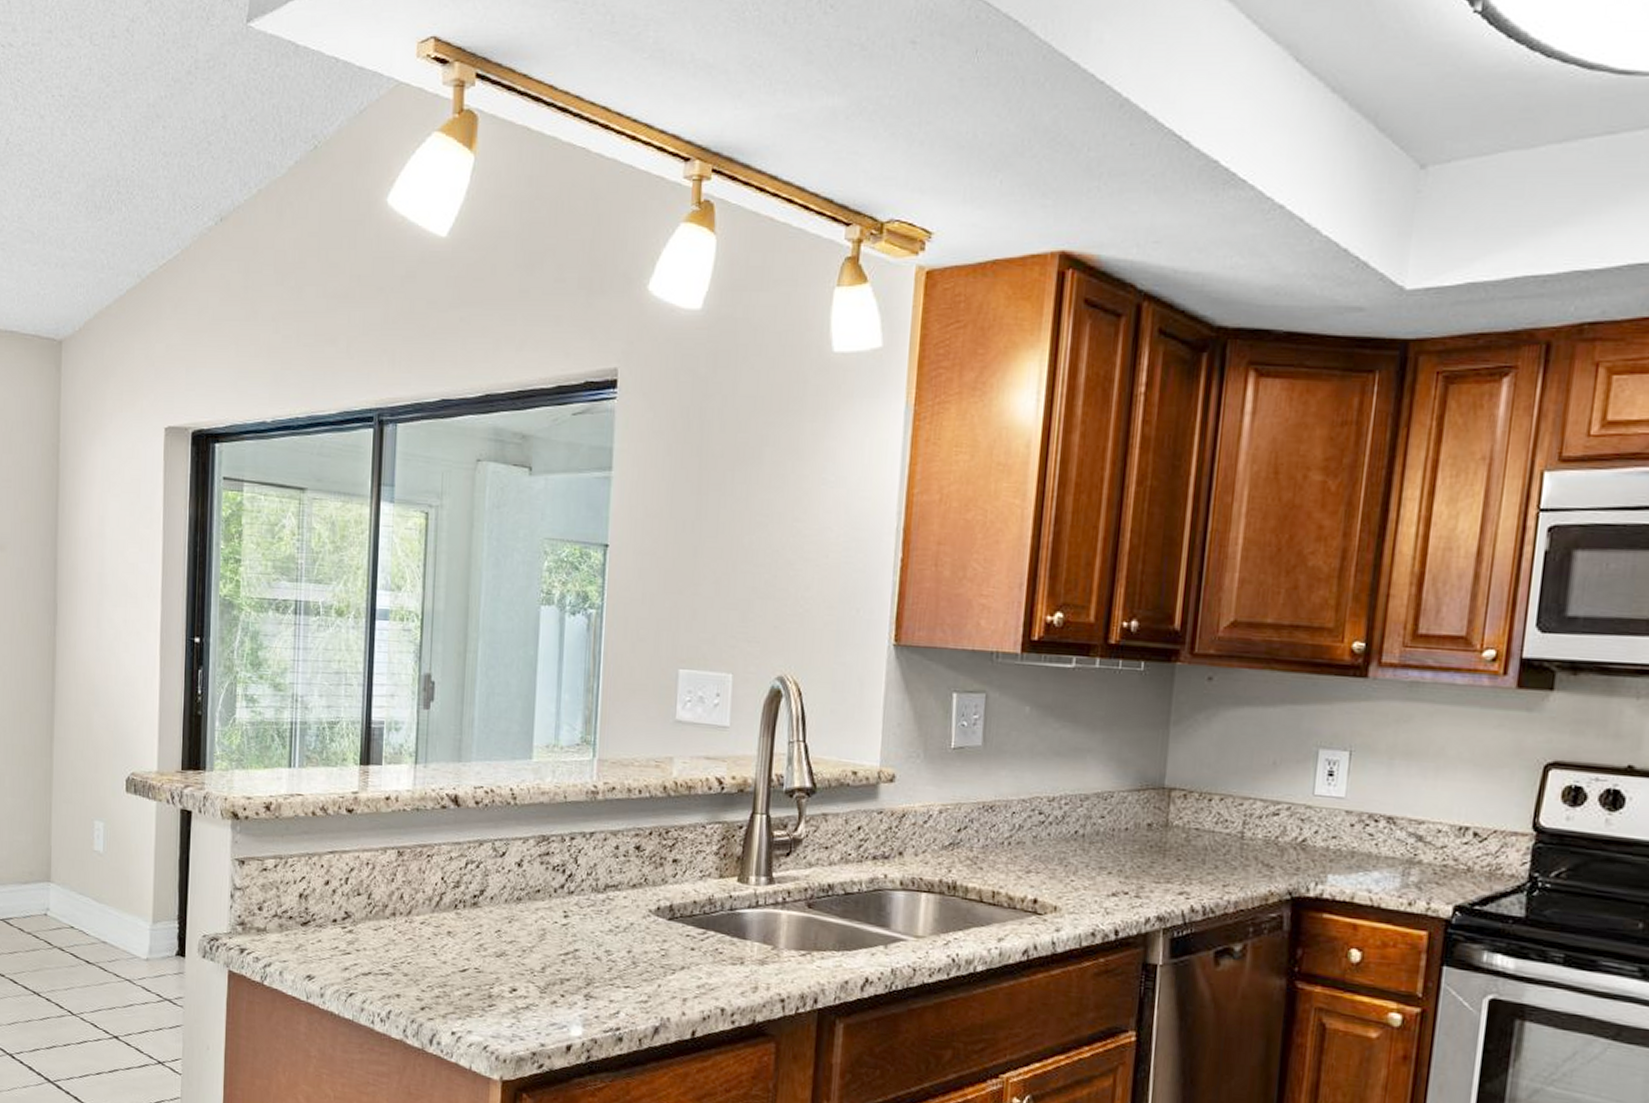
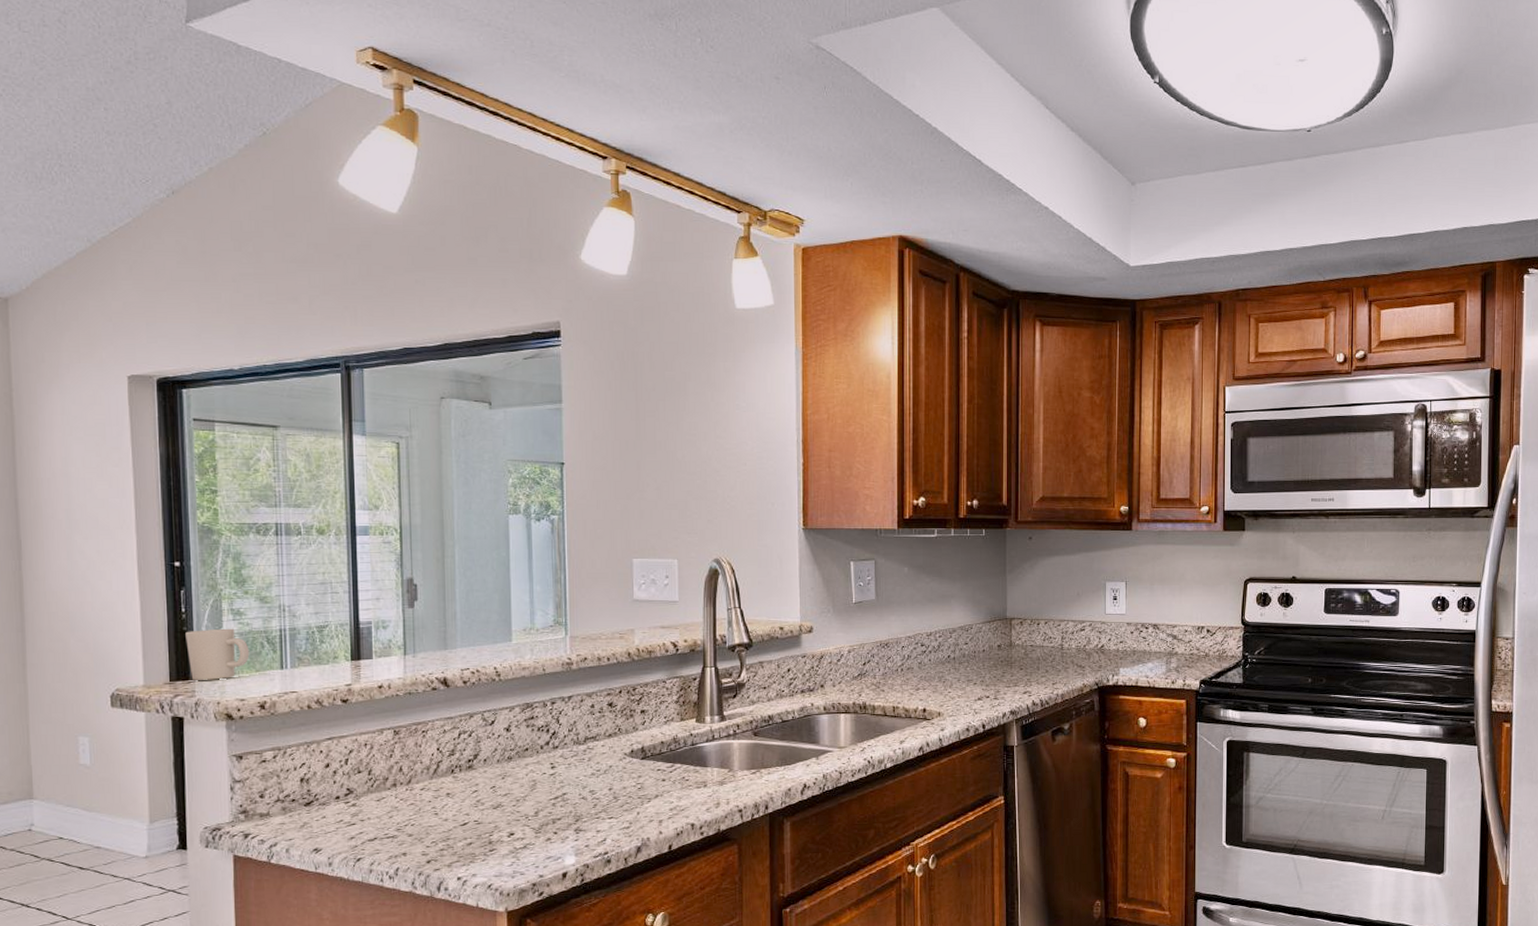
mug: none [199,715,260,773] -> present [185,628,250,680]

